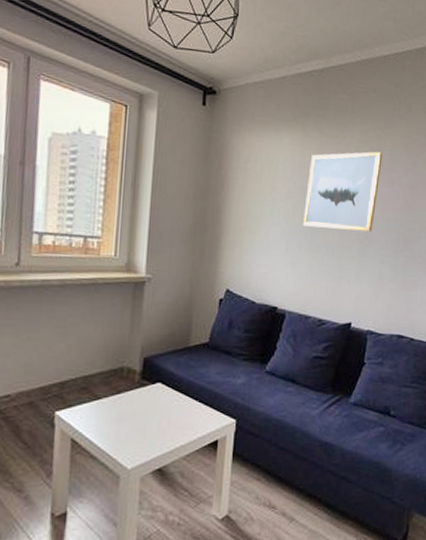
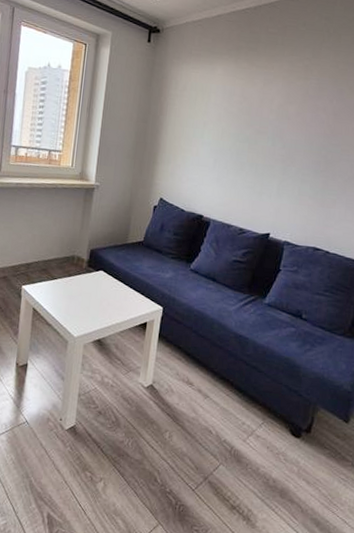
wall art: present [302,151,383,232] -> none [229,80,310,153]

